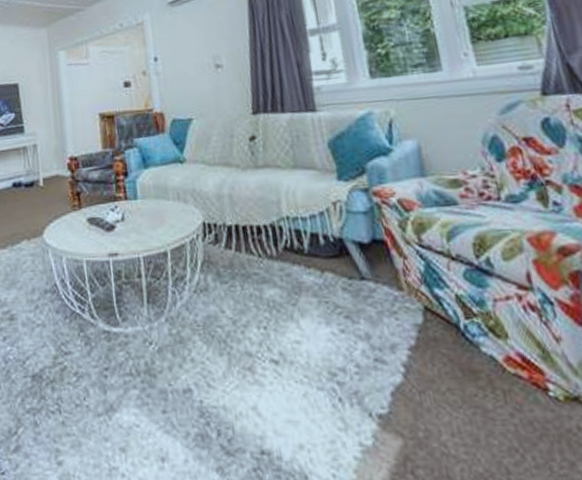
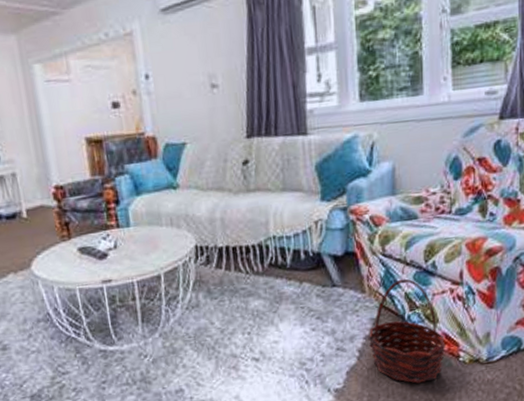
basket: none [414,276,526,421] -> present [368,278,446,384]

